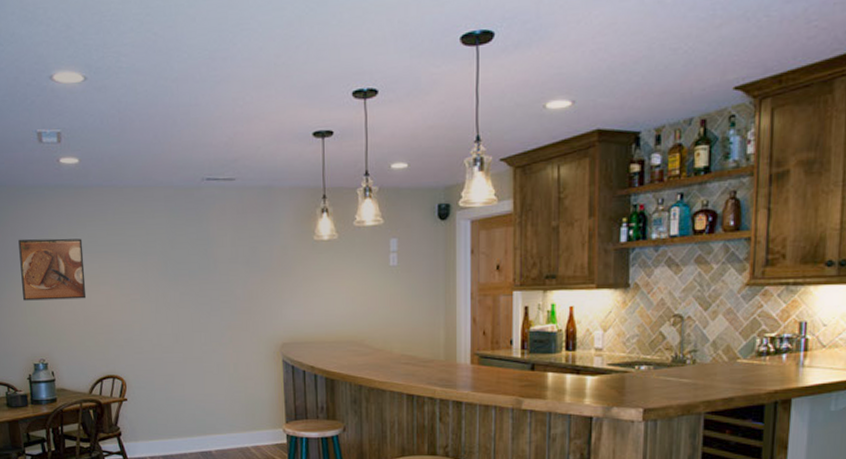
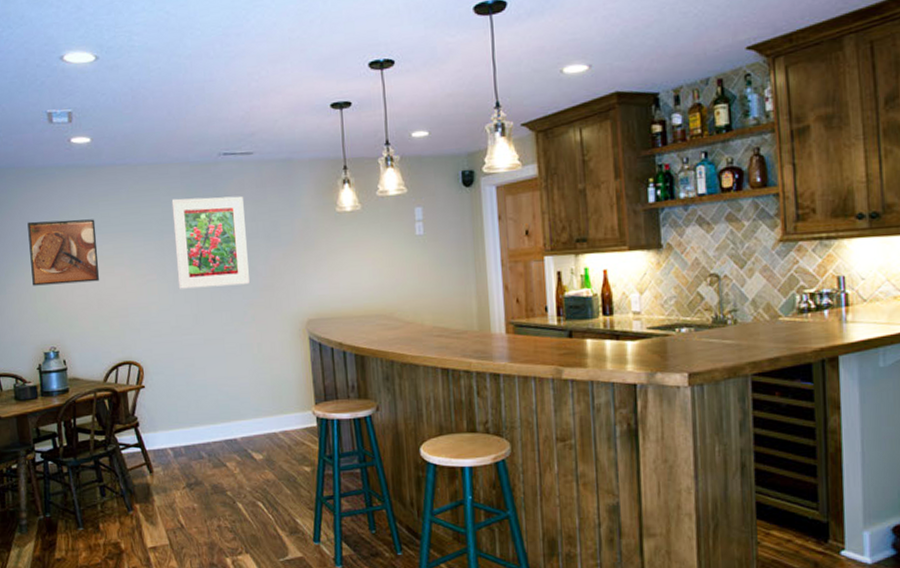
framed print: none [155,221,228,309] -> present [171,196,250,289]

